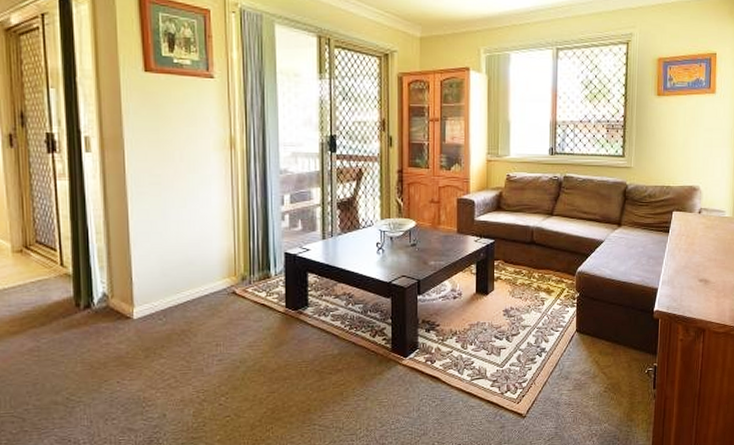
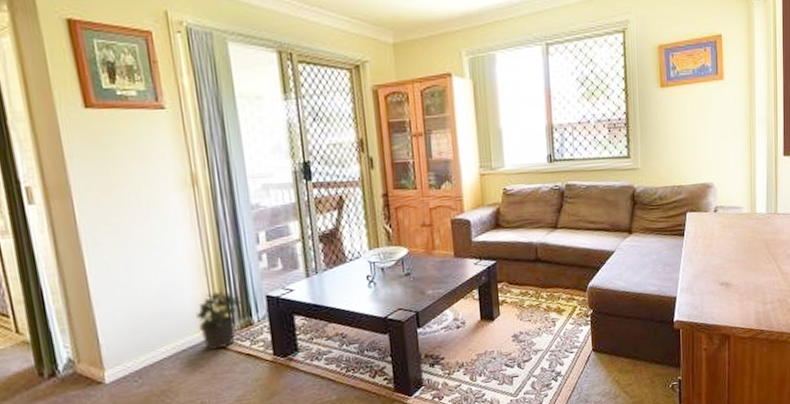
potted plant: none [221,242,264,298] -> present [196,288,244,351]

